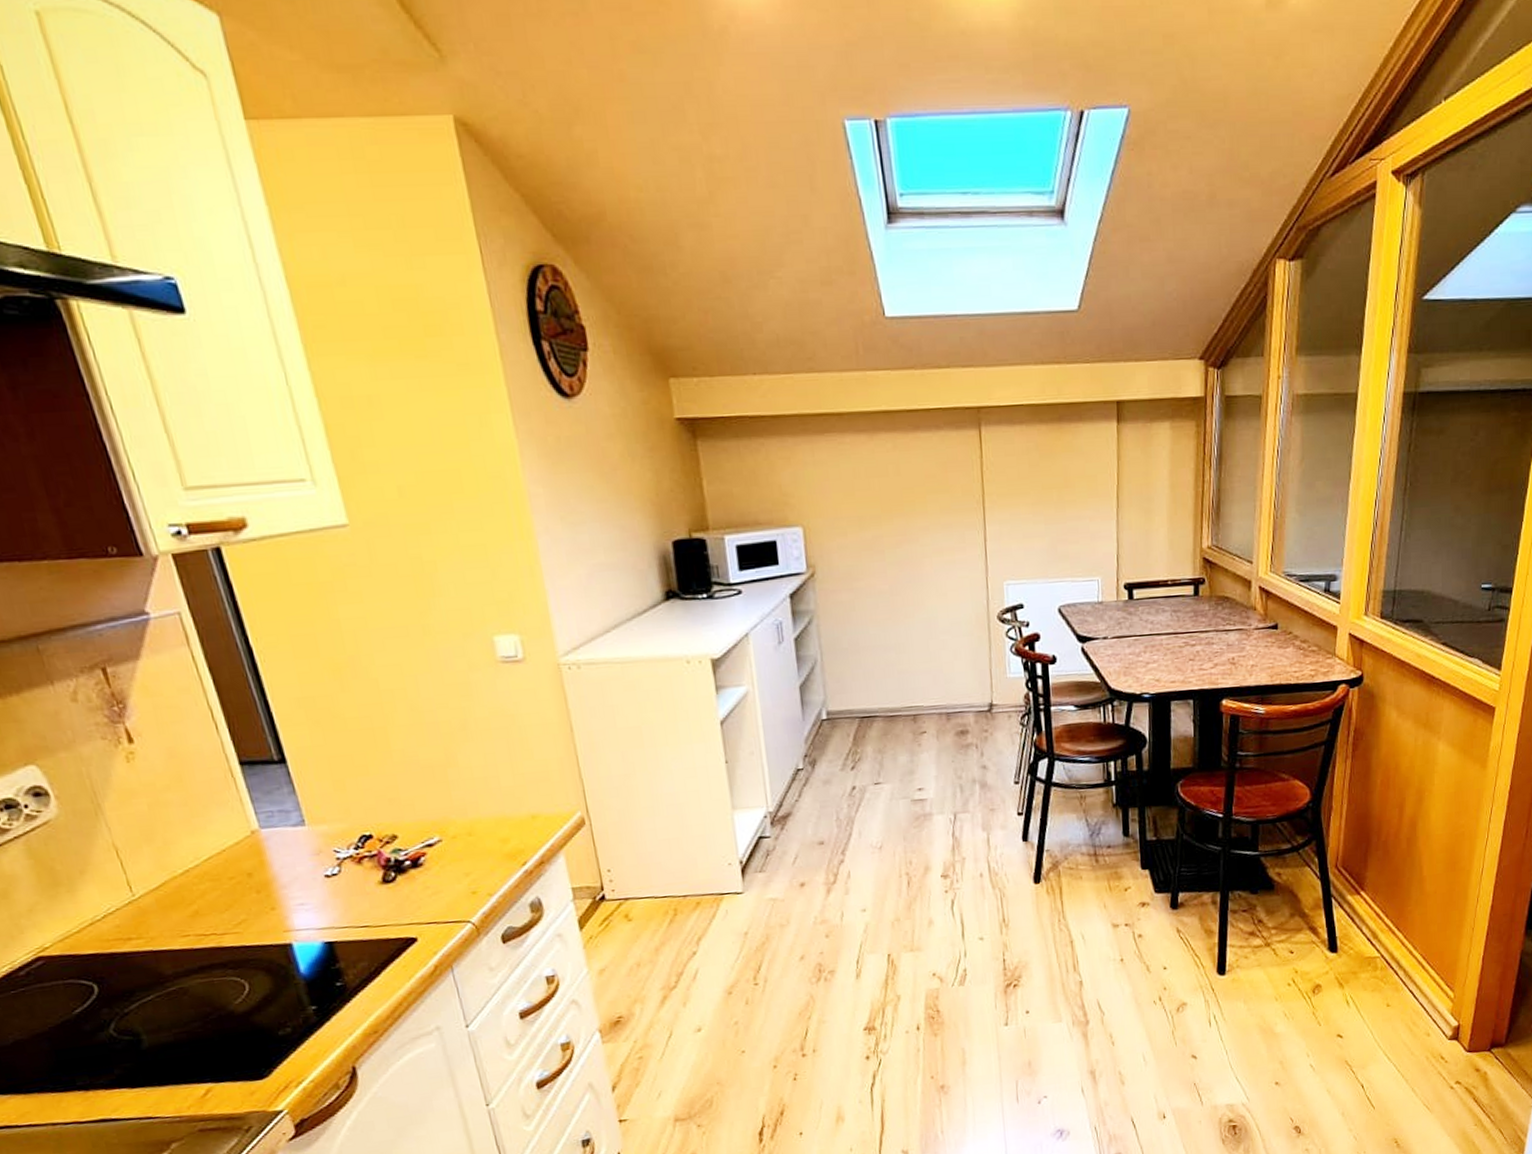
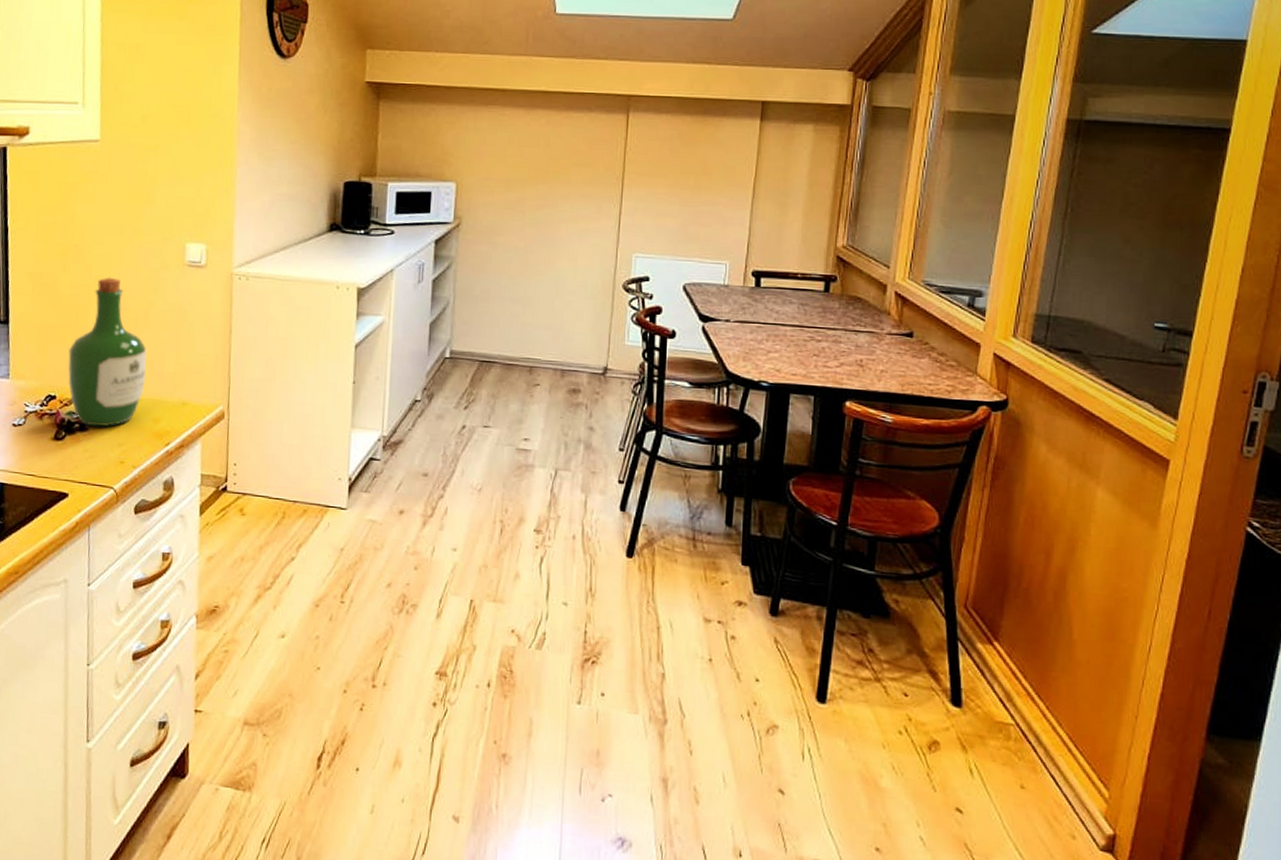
wine bottle: none [374,689,481,862] -> present [68,277,147,427]

